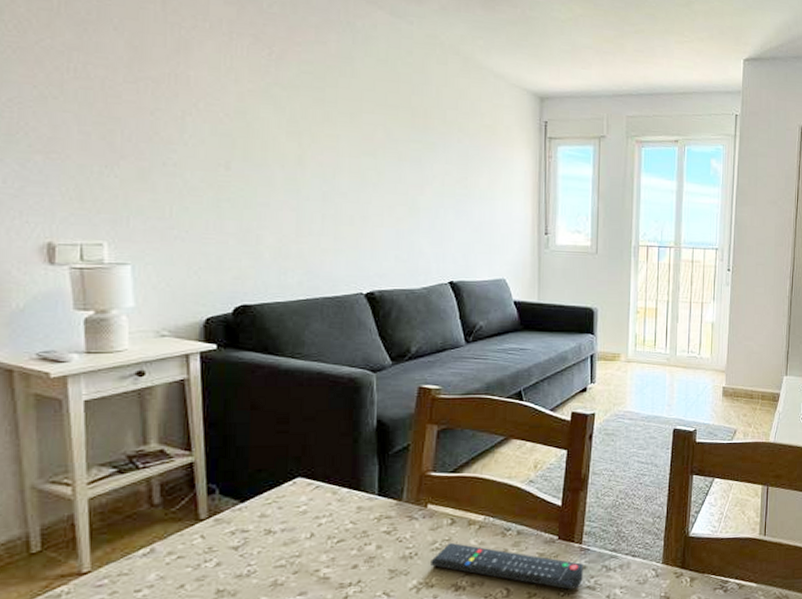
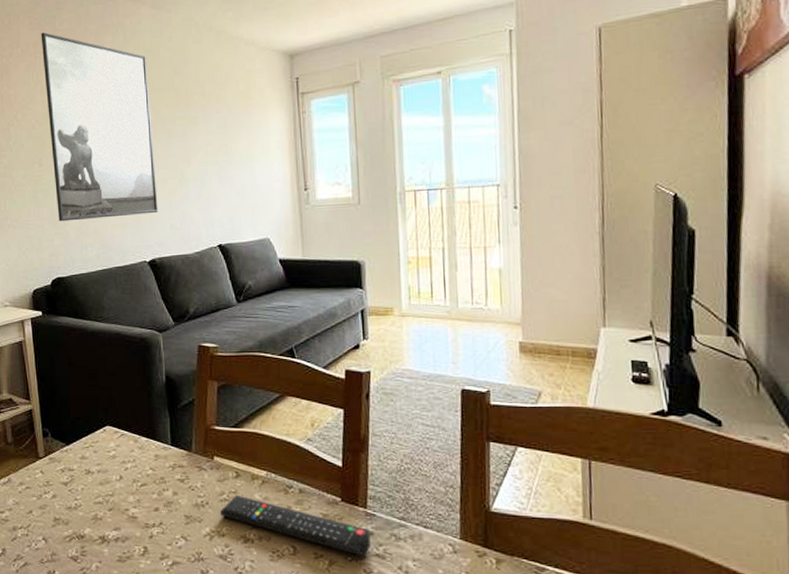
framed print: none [240,10,382,242] -> present [41,32,158,222]

